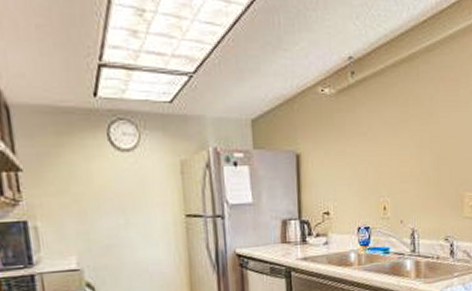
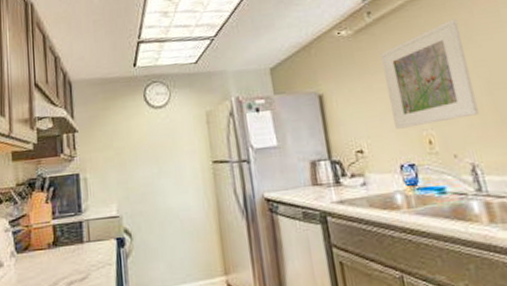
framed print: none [357,92,426,194] -> present [381,18,480,129]

